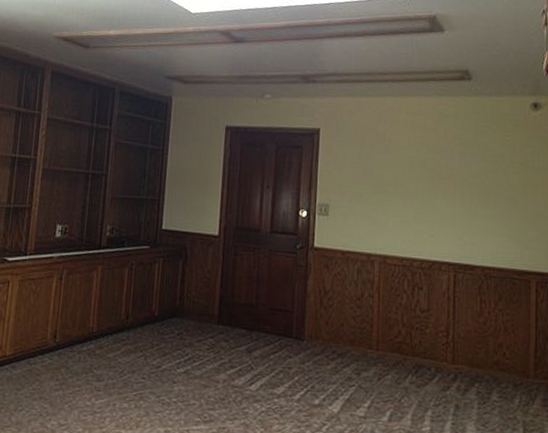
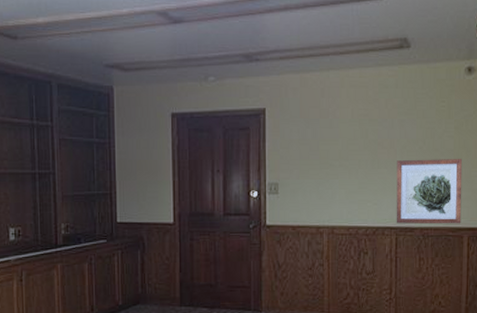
wall art: none [454,192,529,267] -> present [396,159,463,224]

